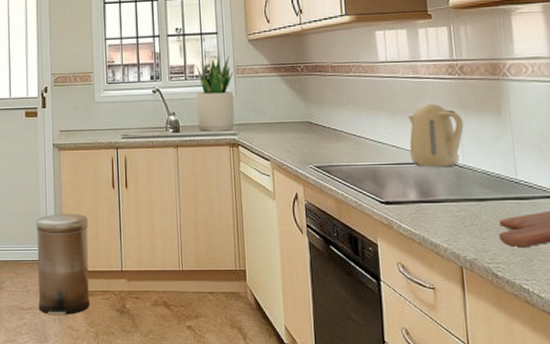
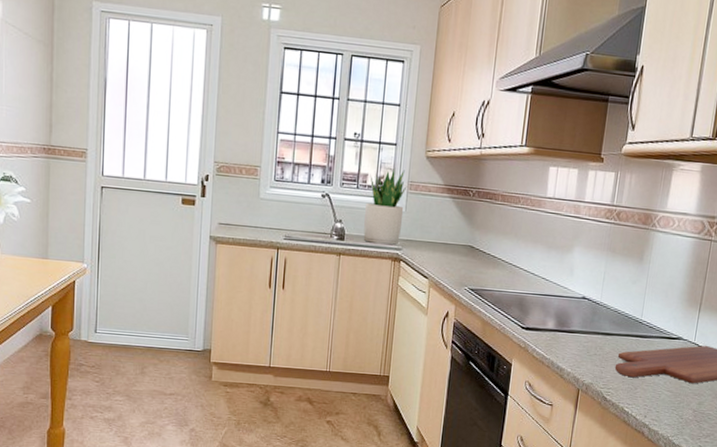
pedal bin: present [36,213,89,315] -> none [181,306,240,403]
kettle: present [408,103,464,168] -> none [556,243,609,303]

